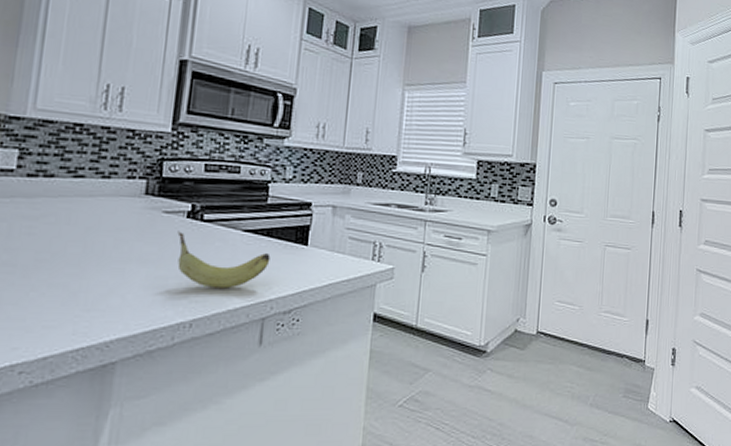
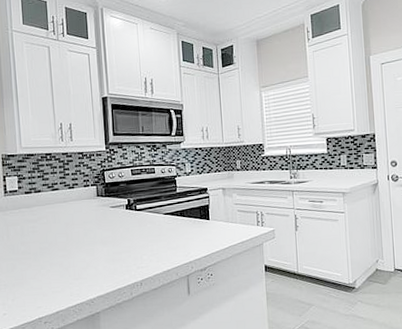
fruit: present [177,231,271,289] -> none [122,219,186,257]

